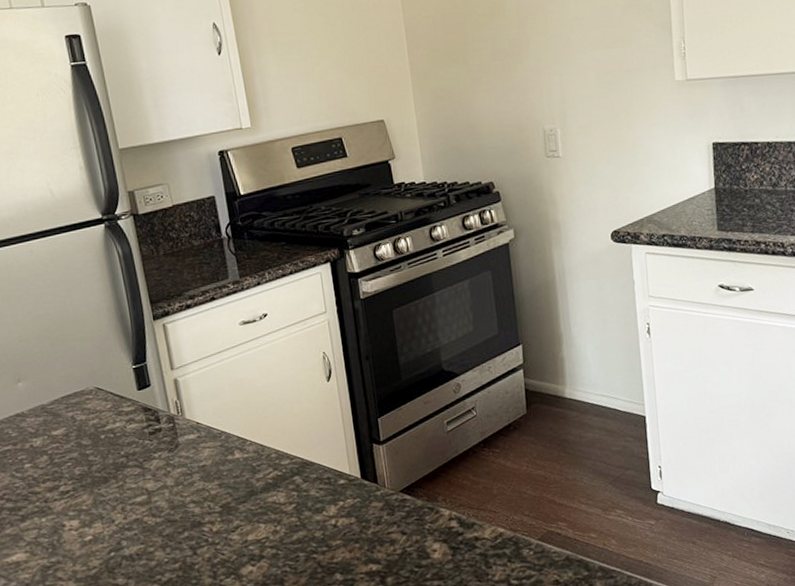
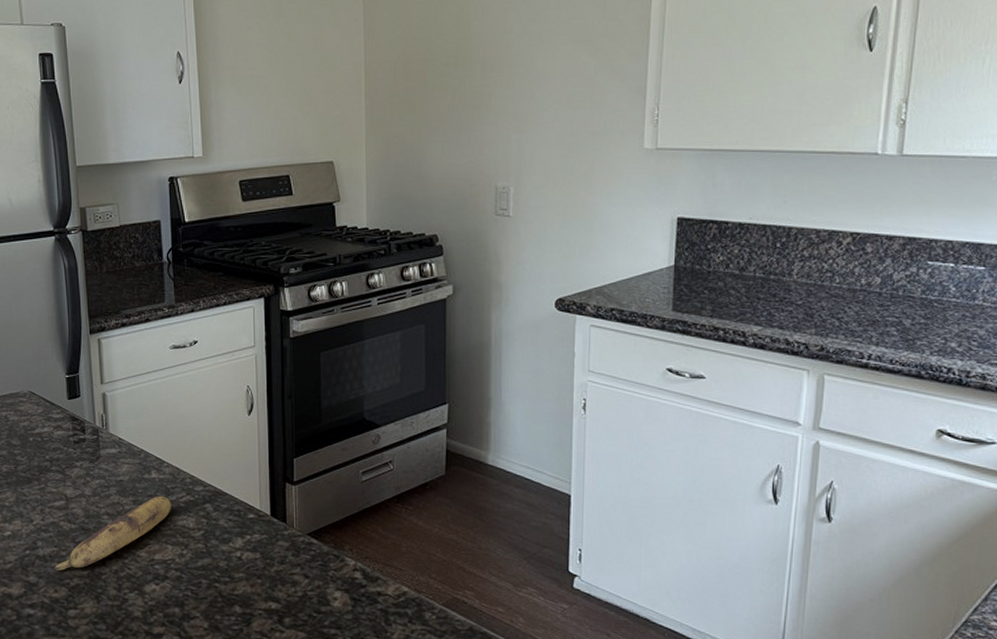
banana: none [142,475,259,569] -> present [53,496,171,571]

